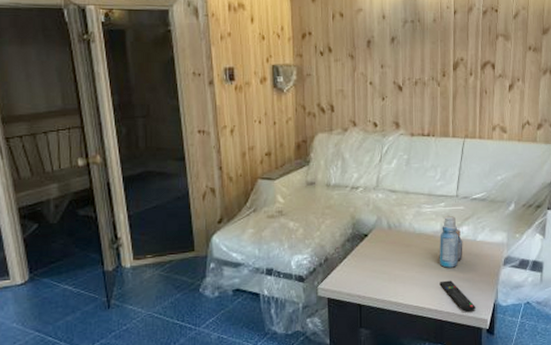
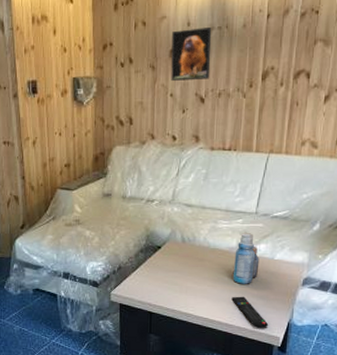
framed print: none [369,20,406,71] -> present [171,26,212,82]

